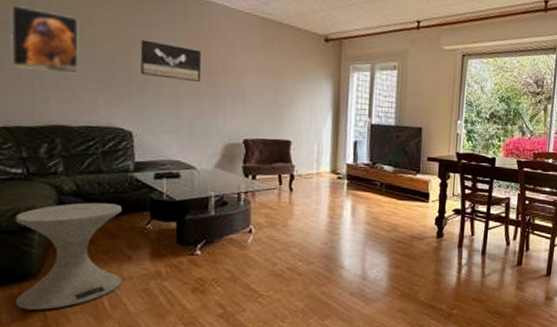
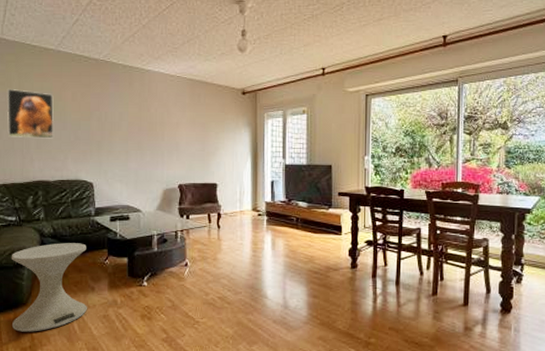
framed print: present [140,39,202,82] -> none [97,107,144,137]

